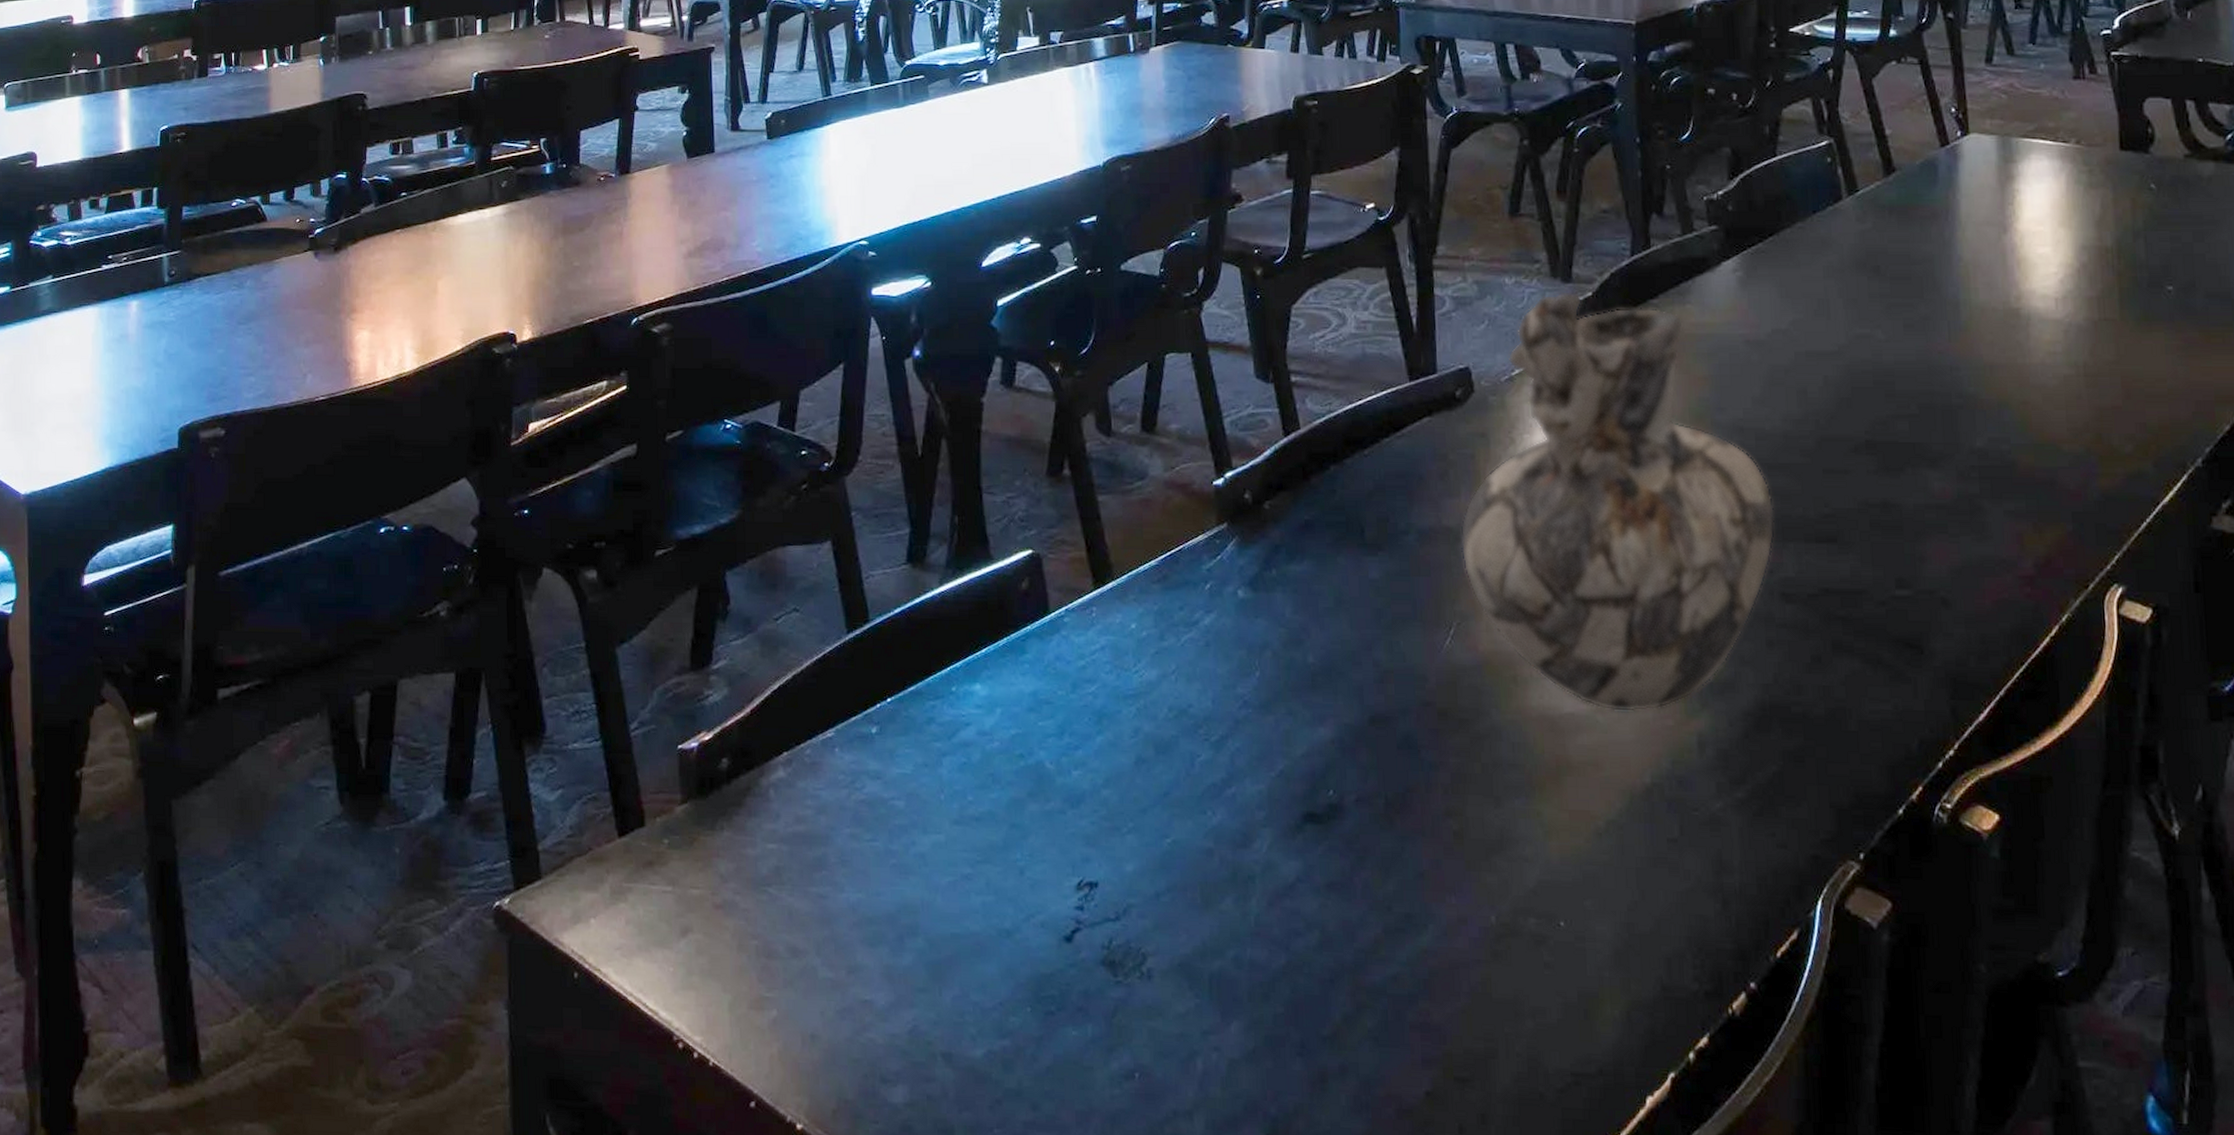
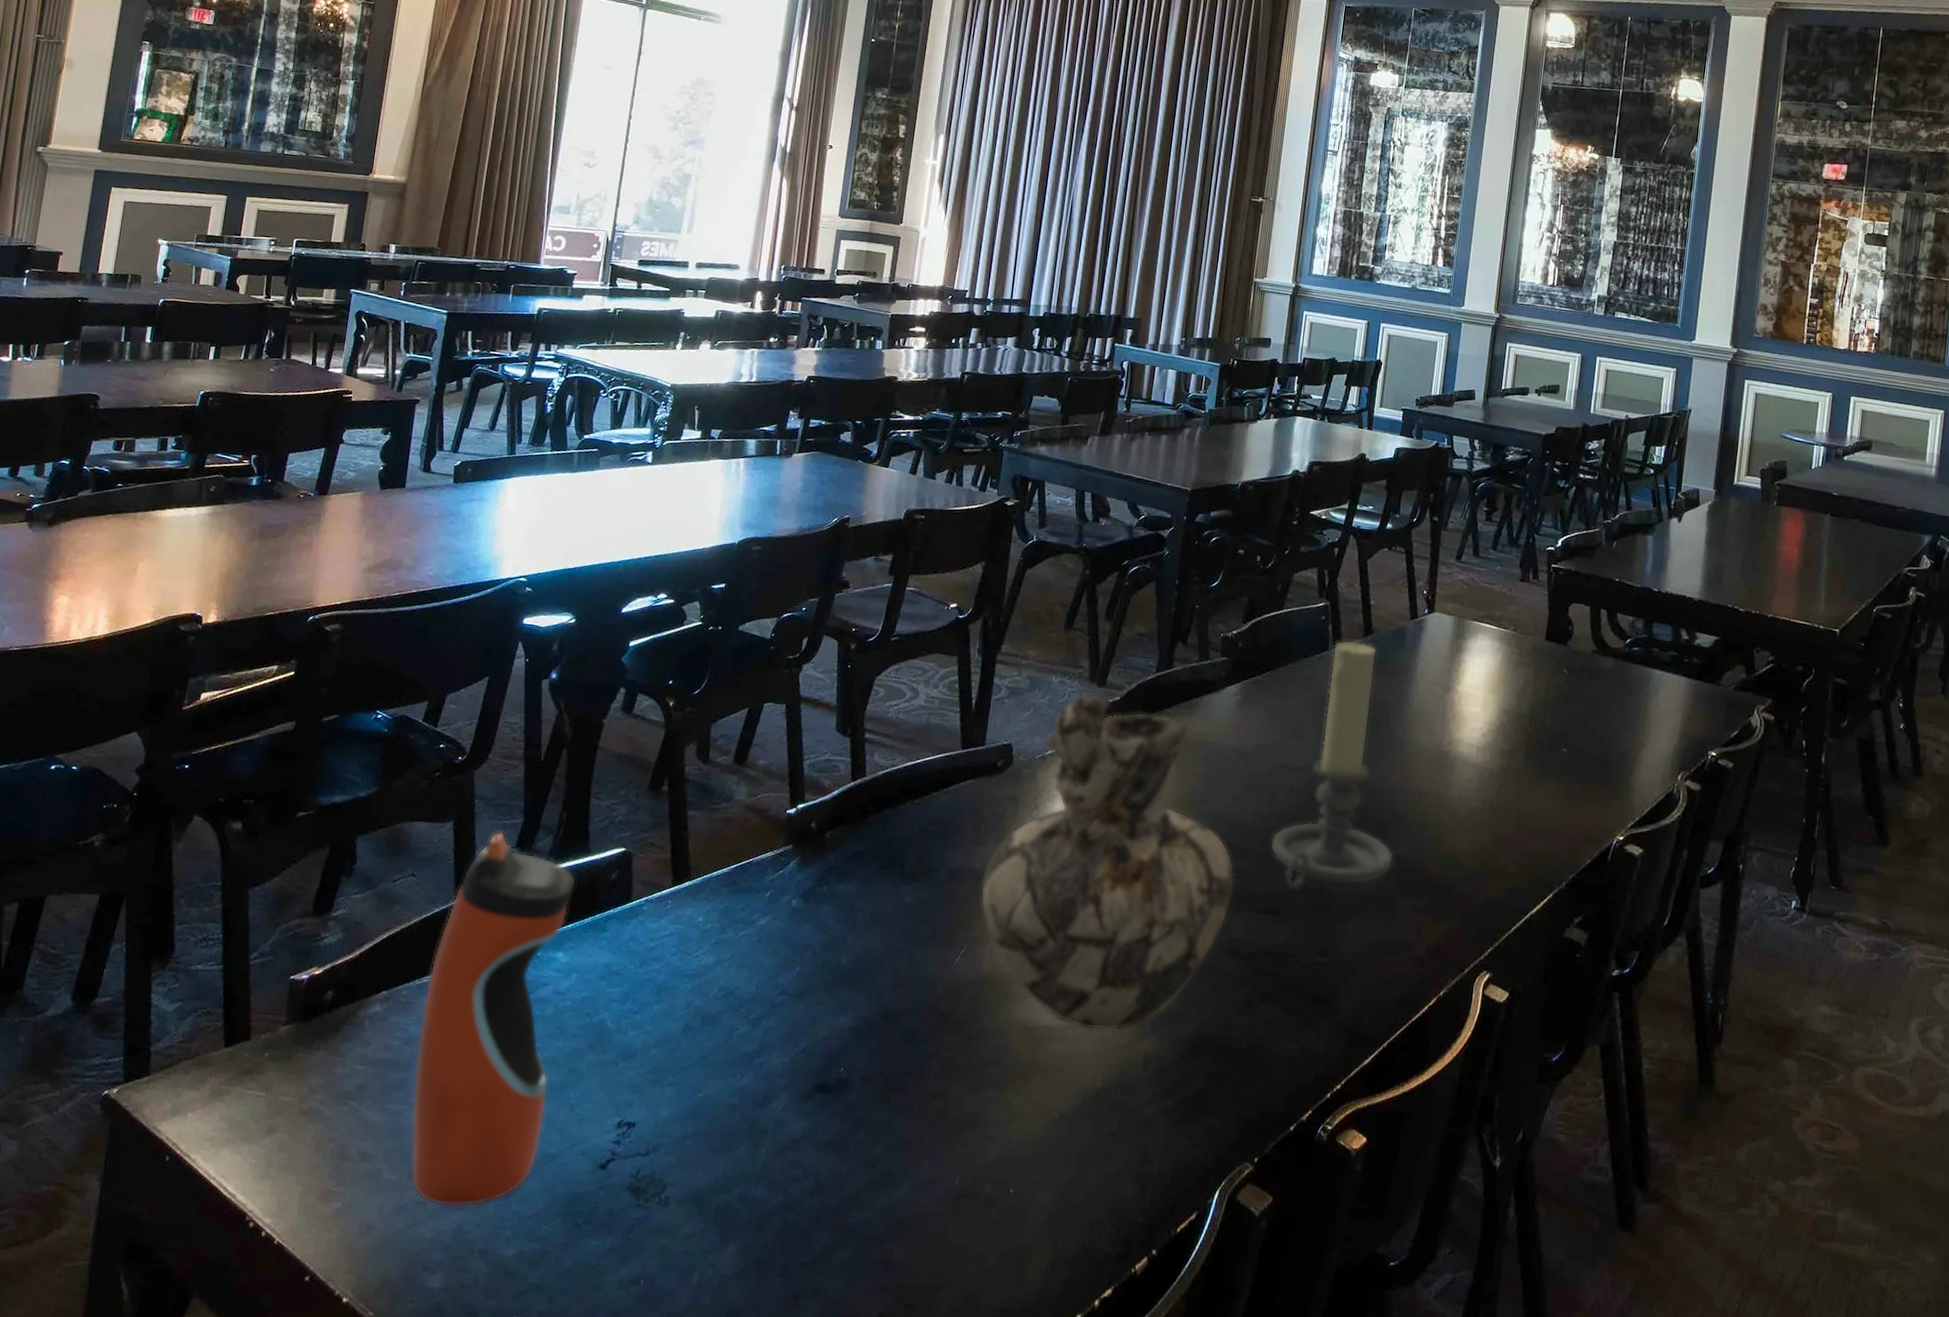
water bottle: none [831,546,992,1005] -> present [411,831,577,1207]
candle holder: none [1810,183,1972,508] -> present [1270,639,1394,890]

